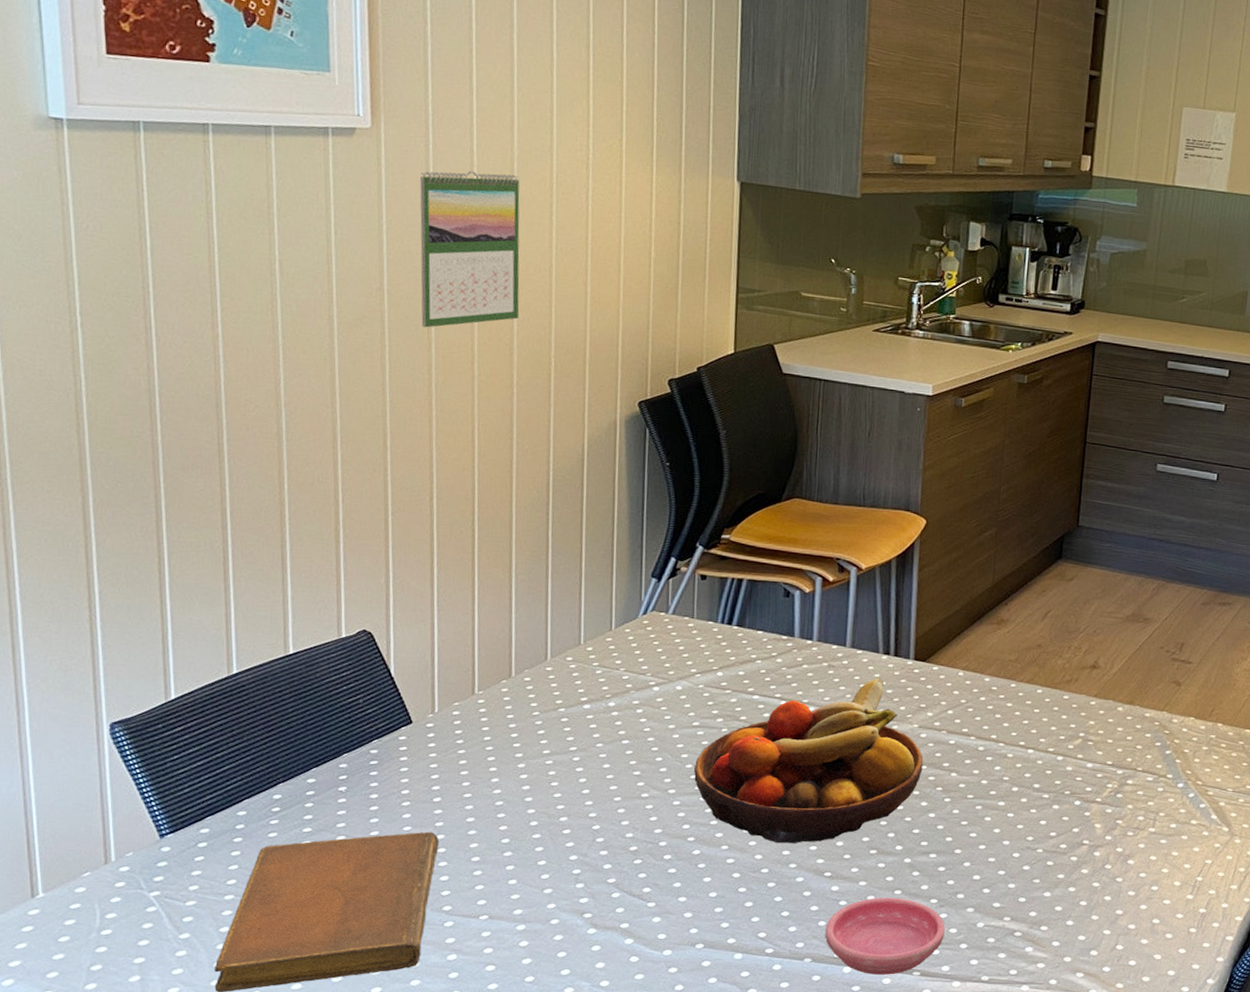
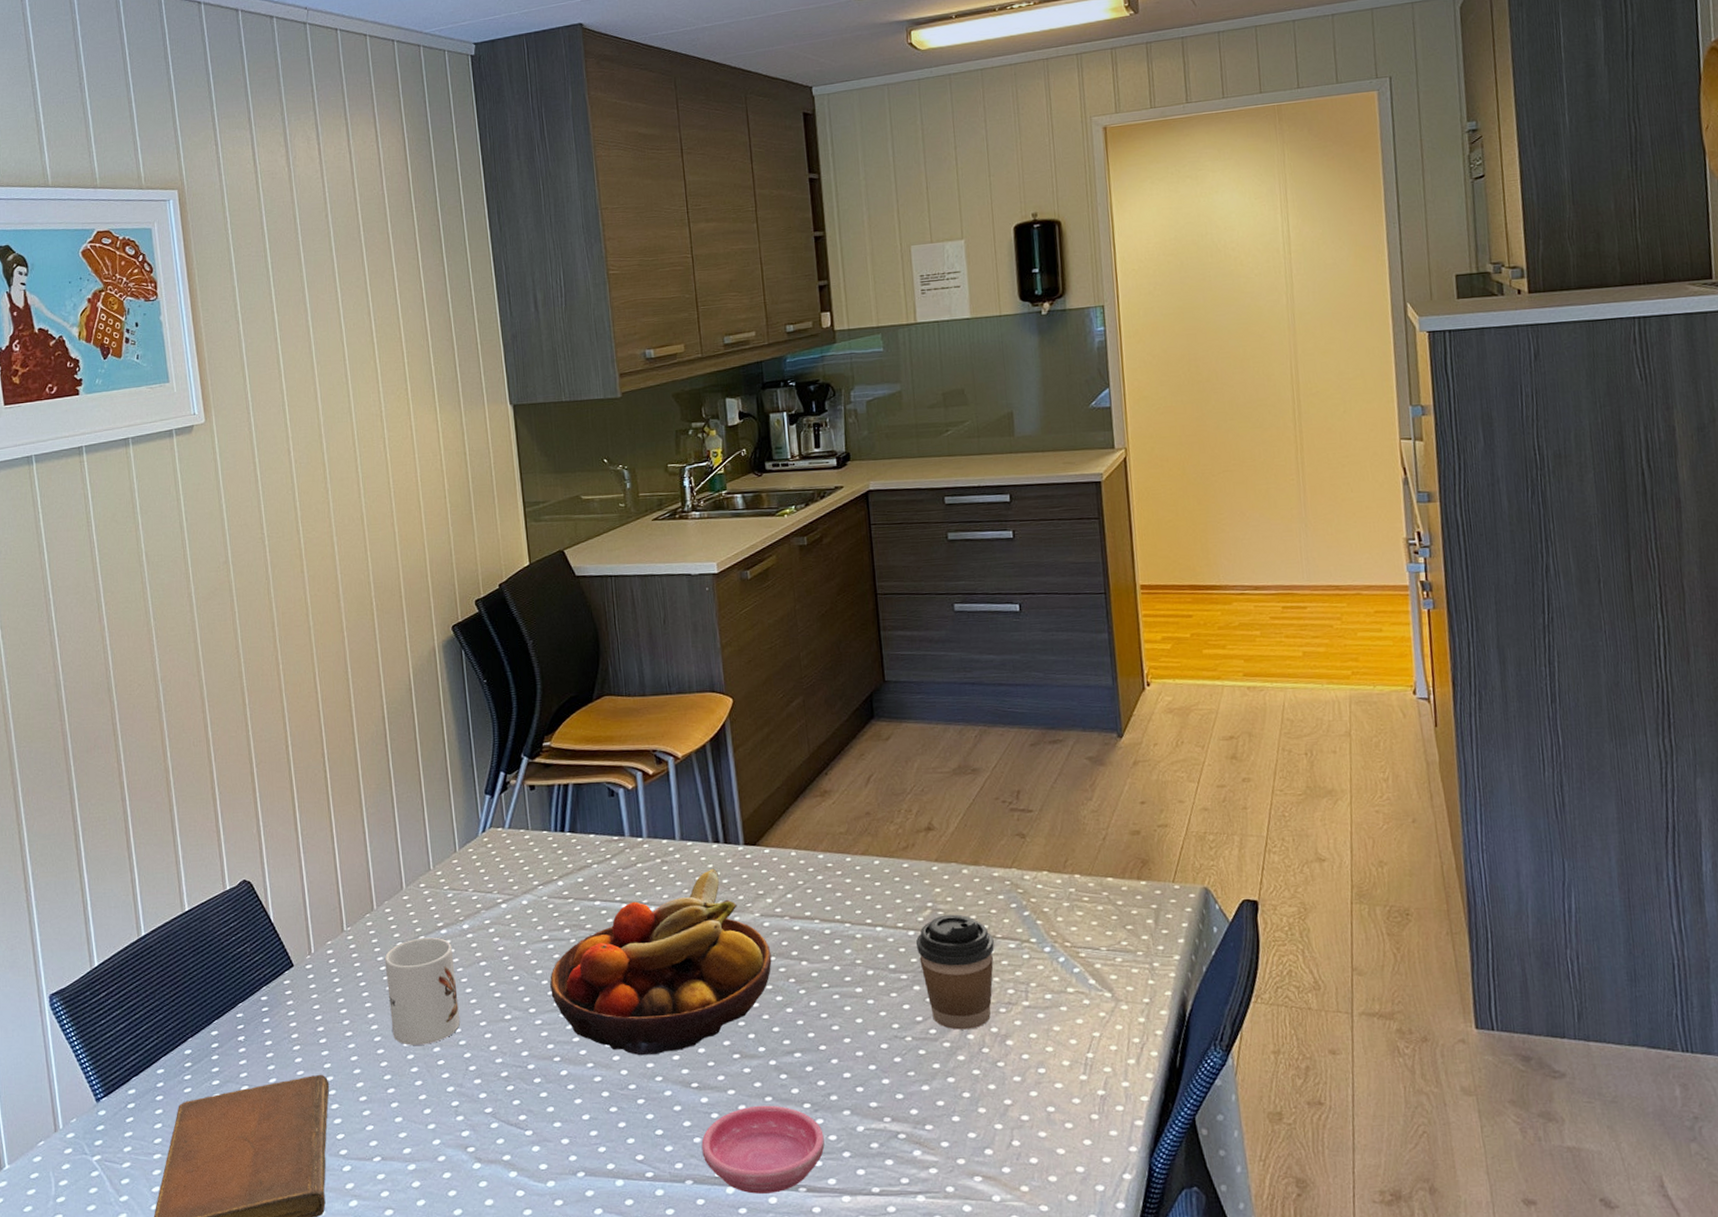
calendar: present [420,171,520,328] -> none [248,438,341,590]
mug: none [516,710,594,813] -> present [384,937,460,1045]
coffee cup: none [1063,745,1134,848] -> present [916,914,994,1030]

